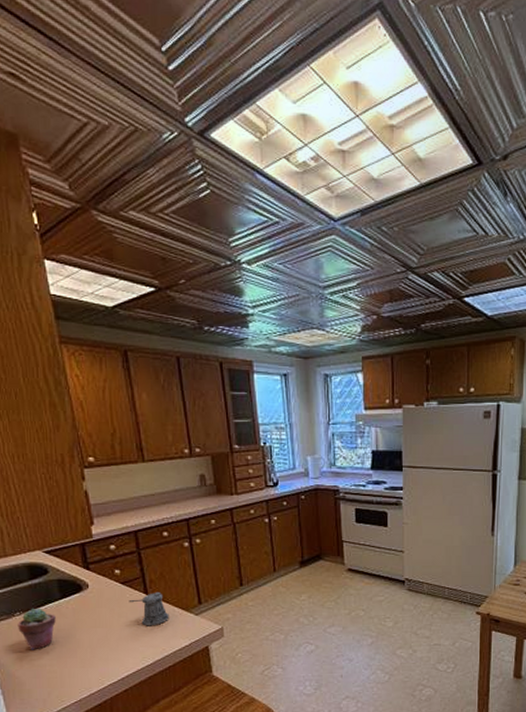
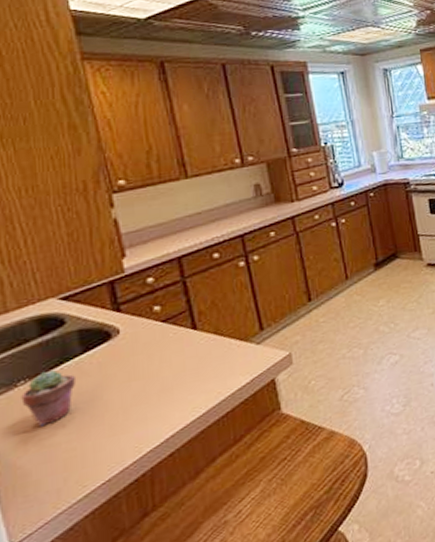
pepper shaker: present [128,592,169,626] -> none [172,324,225,368]

